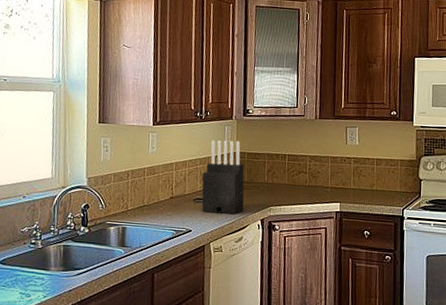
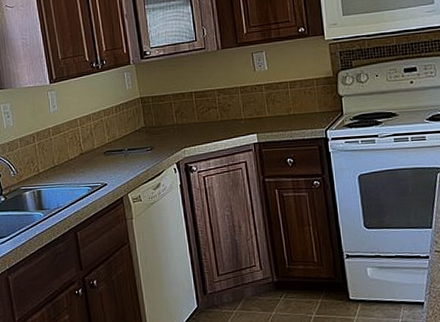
knife block: present [201,140,245,215] -> none [108,86,157,164]

